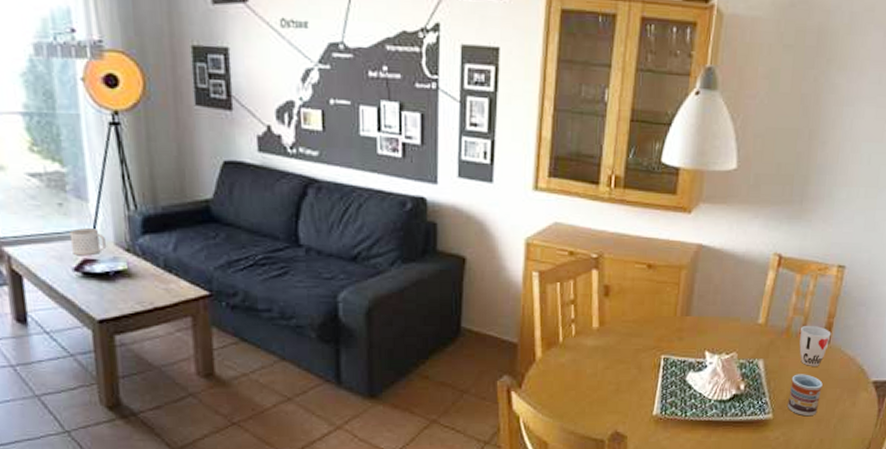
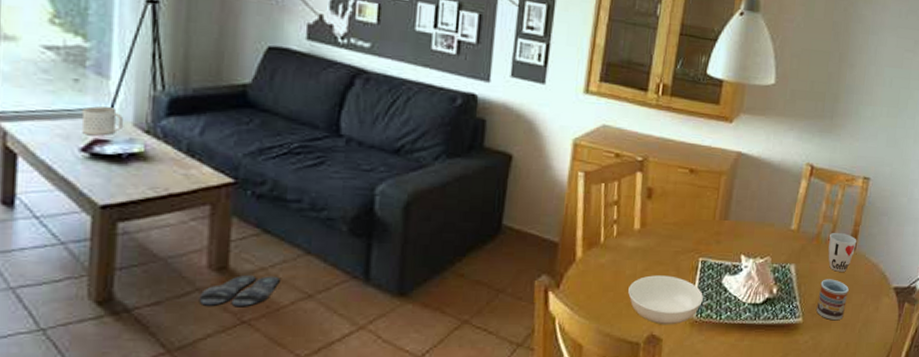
slippers: none [192,381,261,410] -> present [199,275,280,307]
bowl: none [590,373,667,423] -> present [628,275,703,325]

